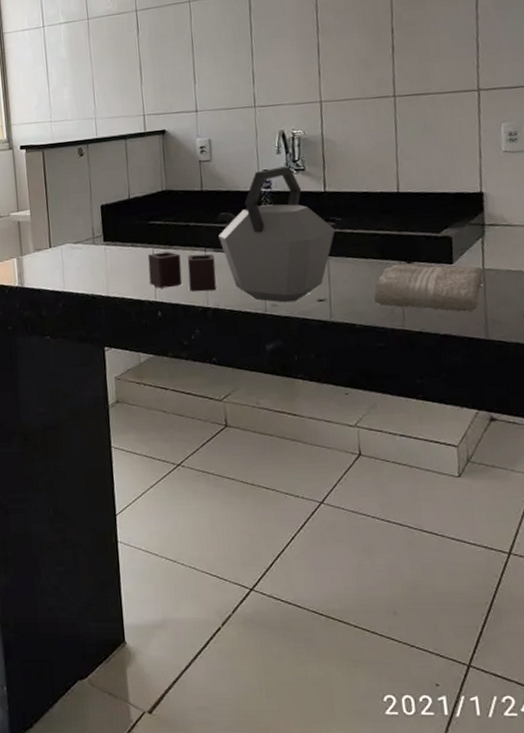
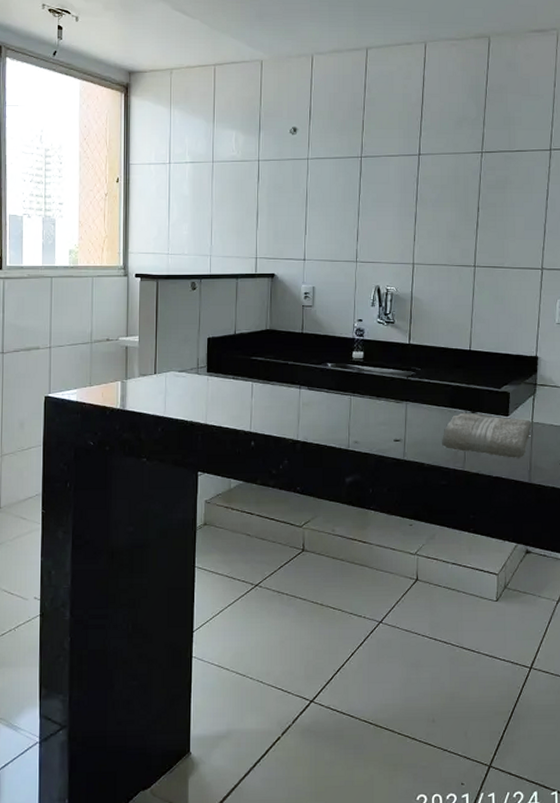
kettle: present [147,166,336,303] -> none [247,318,415,441]

